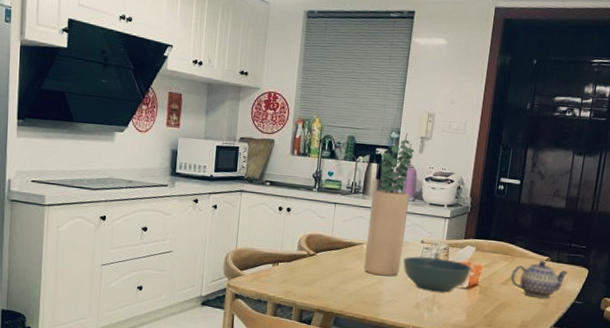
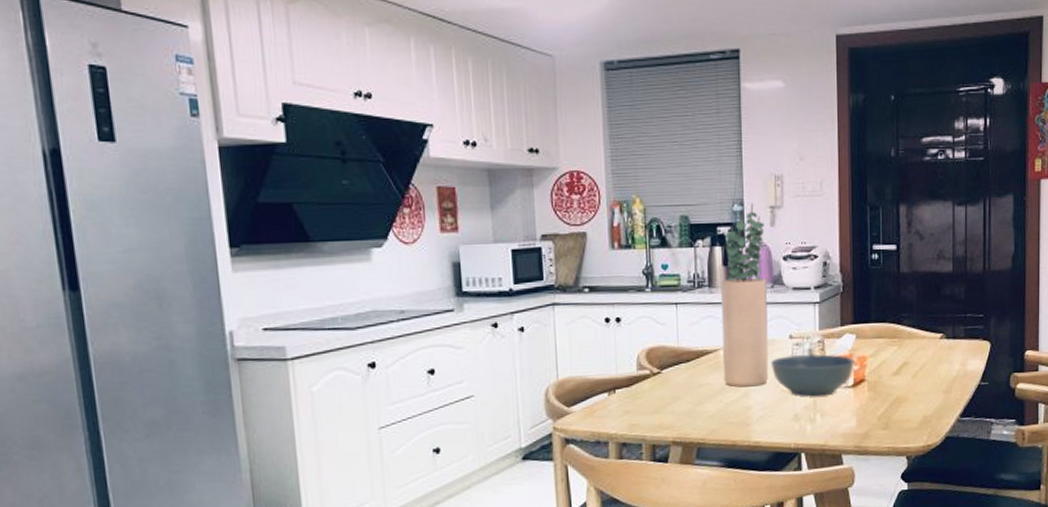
teapot: present [510,261,569,299] -> none [902,339,968,386]

